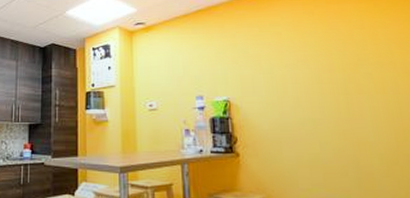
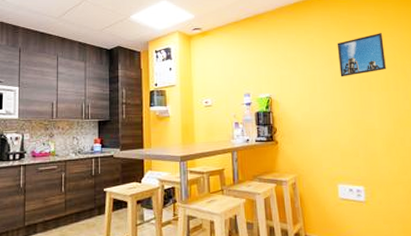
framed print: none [312,24,381,78] -> present [337,33,386,77]

